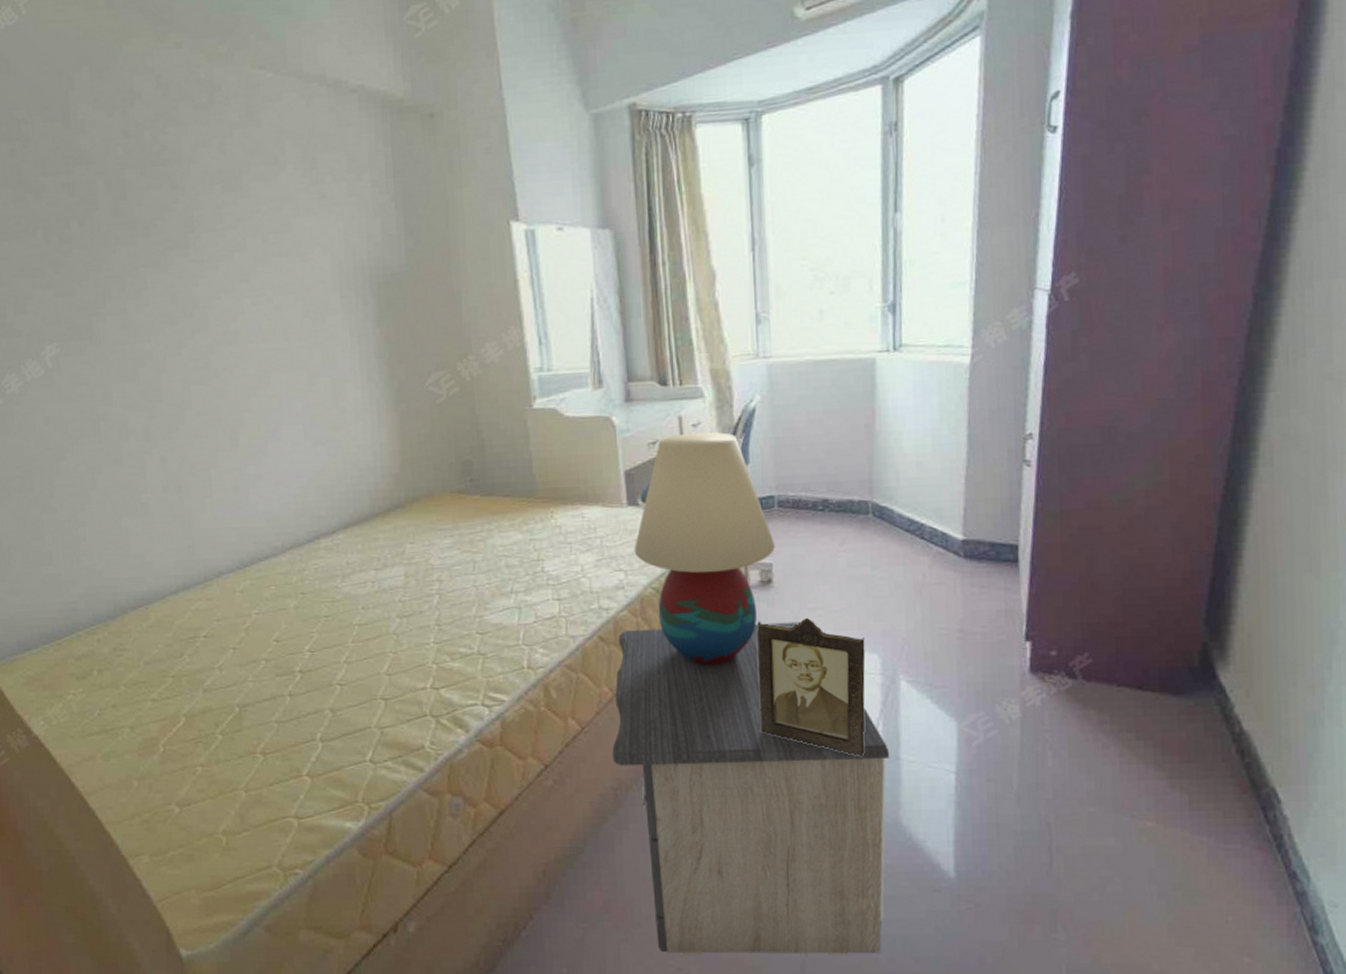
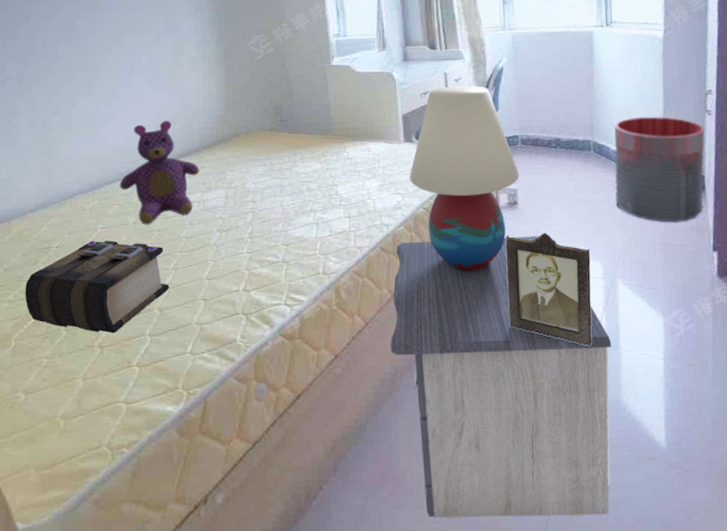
book: none [170,628,342,738] -> present [25,240,170,334]
teddy bear: none [275,482,372,610] -> present [119,121,200,225]
trash can: none [899,469,1021,605] -> present [614,116,705,223]

